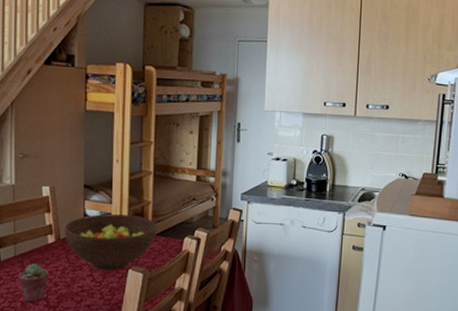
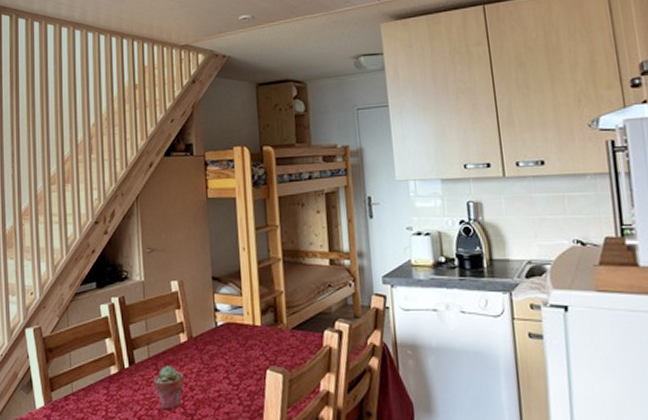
fruit bowl: present [65,214,157,271] -> none [196,307,293,372]

